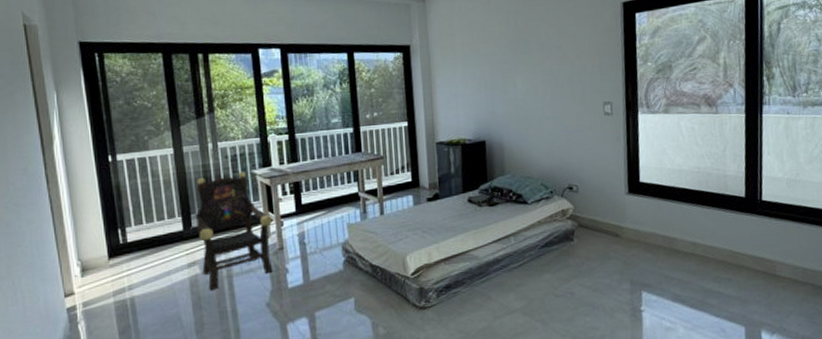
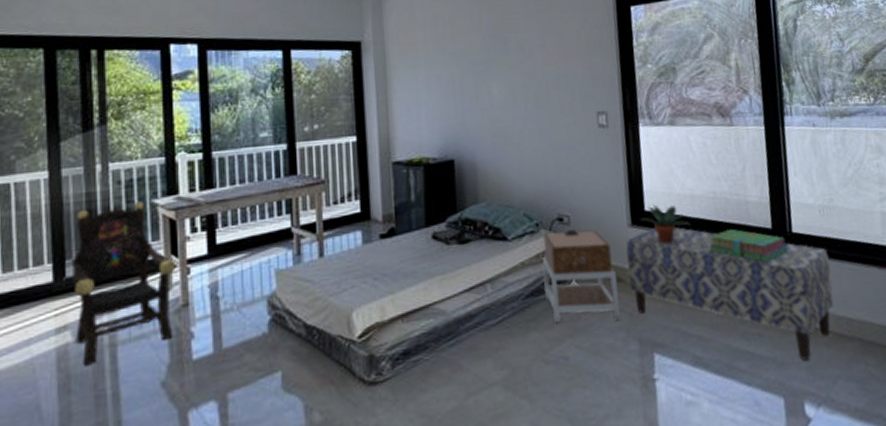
nightstand: none [555,196,616,268] -> present [542,229,620,324]
bench: none [622,195,793,299] -> present [626,227,834,361]
potted plant: none [636,177,678,209] -> present [640,204,691,245]
stack of books: none [691,196,758,224] -> present [708,228,788,263]

